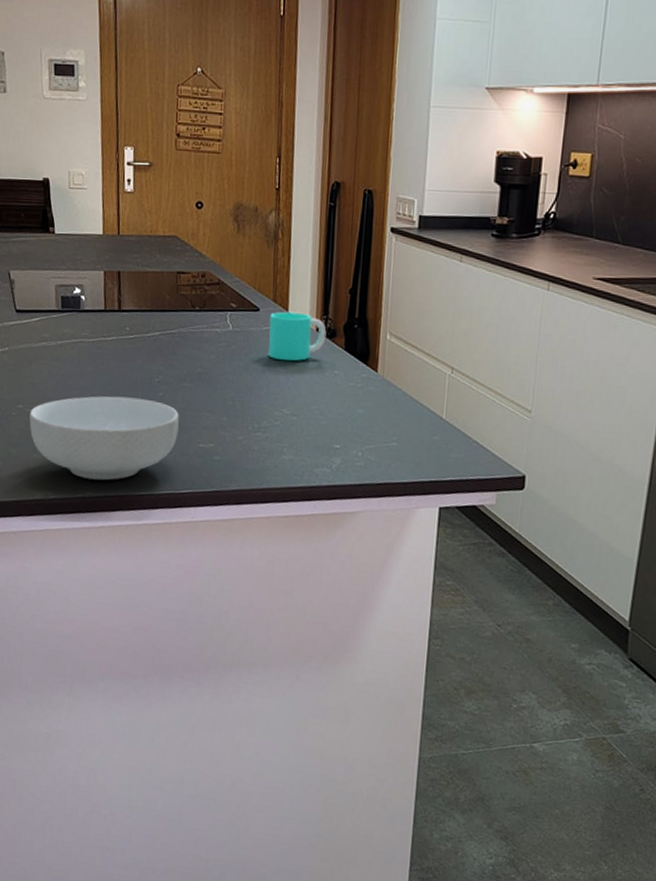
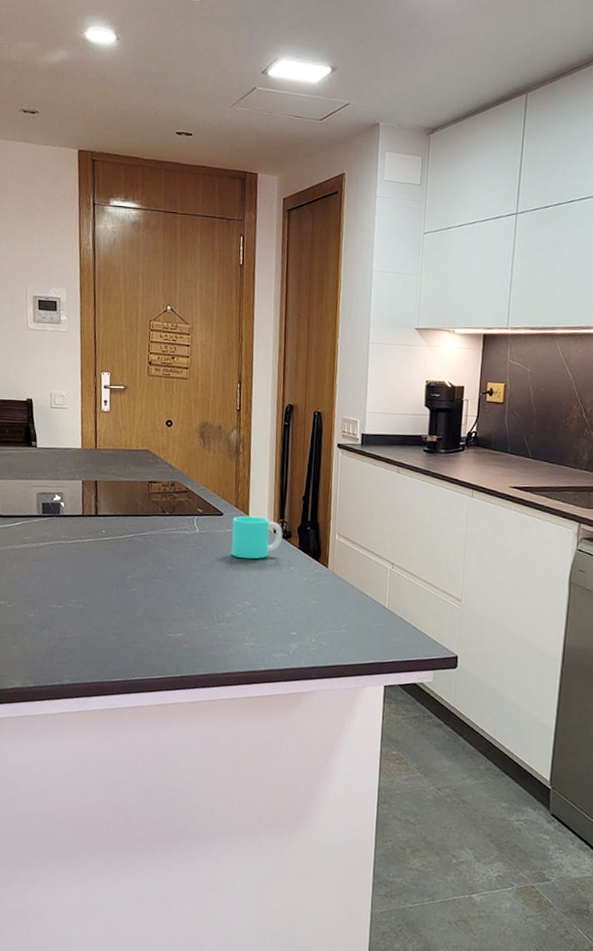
cereal bowl: present [29,396,179,481] -> none [10,592,151,669]

